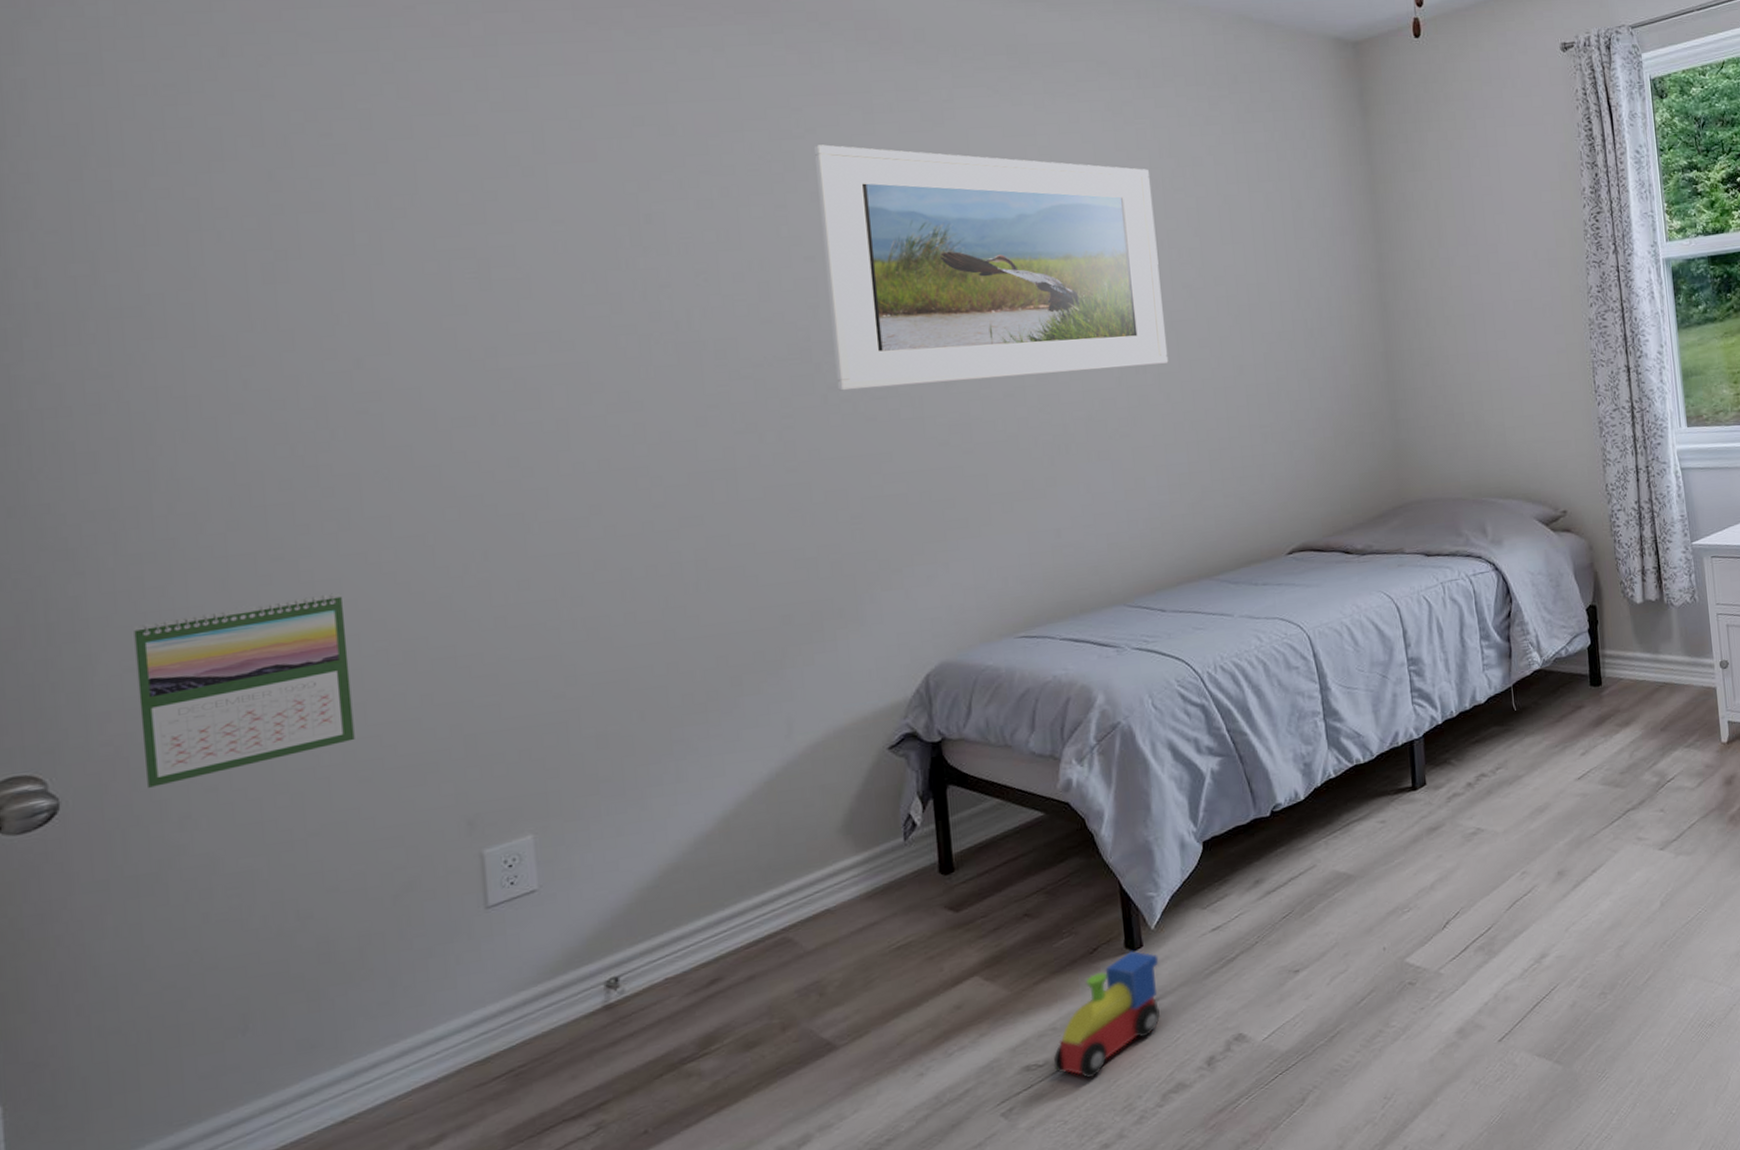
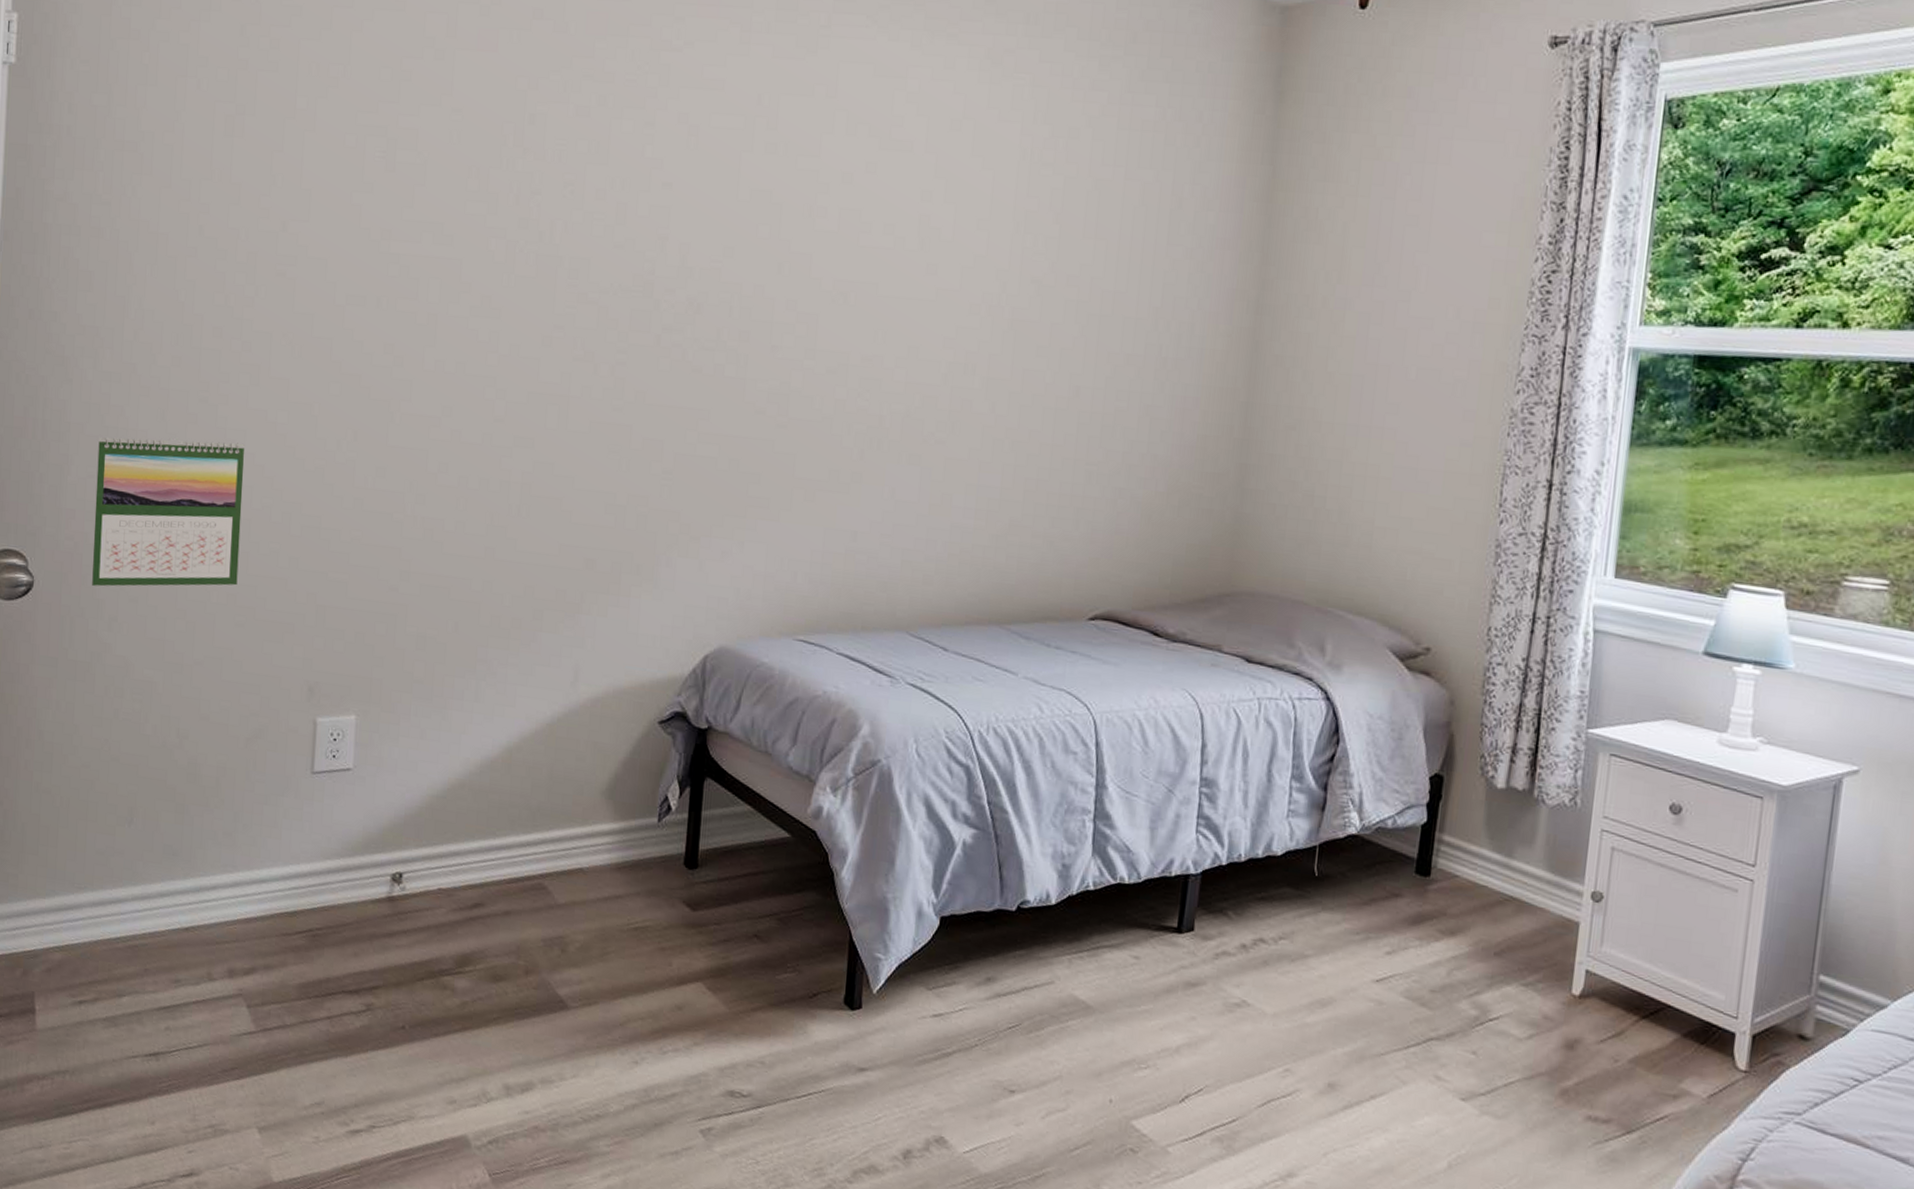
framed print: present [815,144,1169,391] -> none [671,61,1019,369]
toy train: present [1053,951,1160,1079] -> none [756,1009,875,1127]

